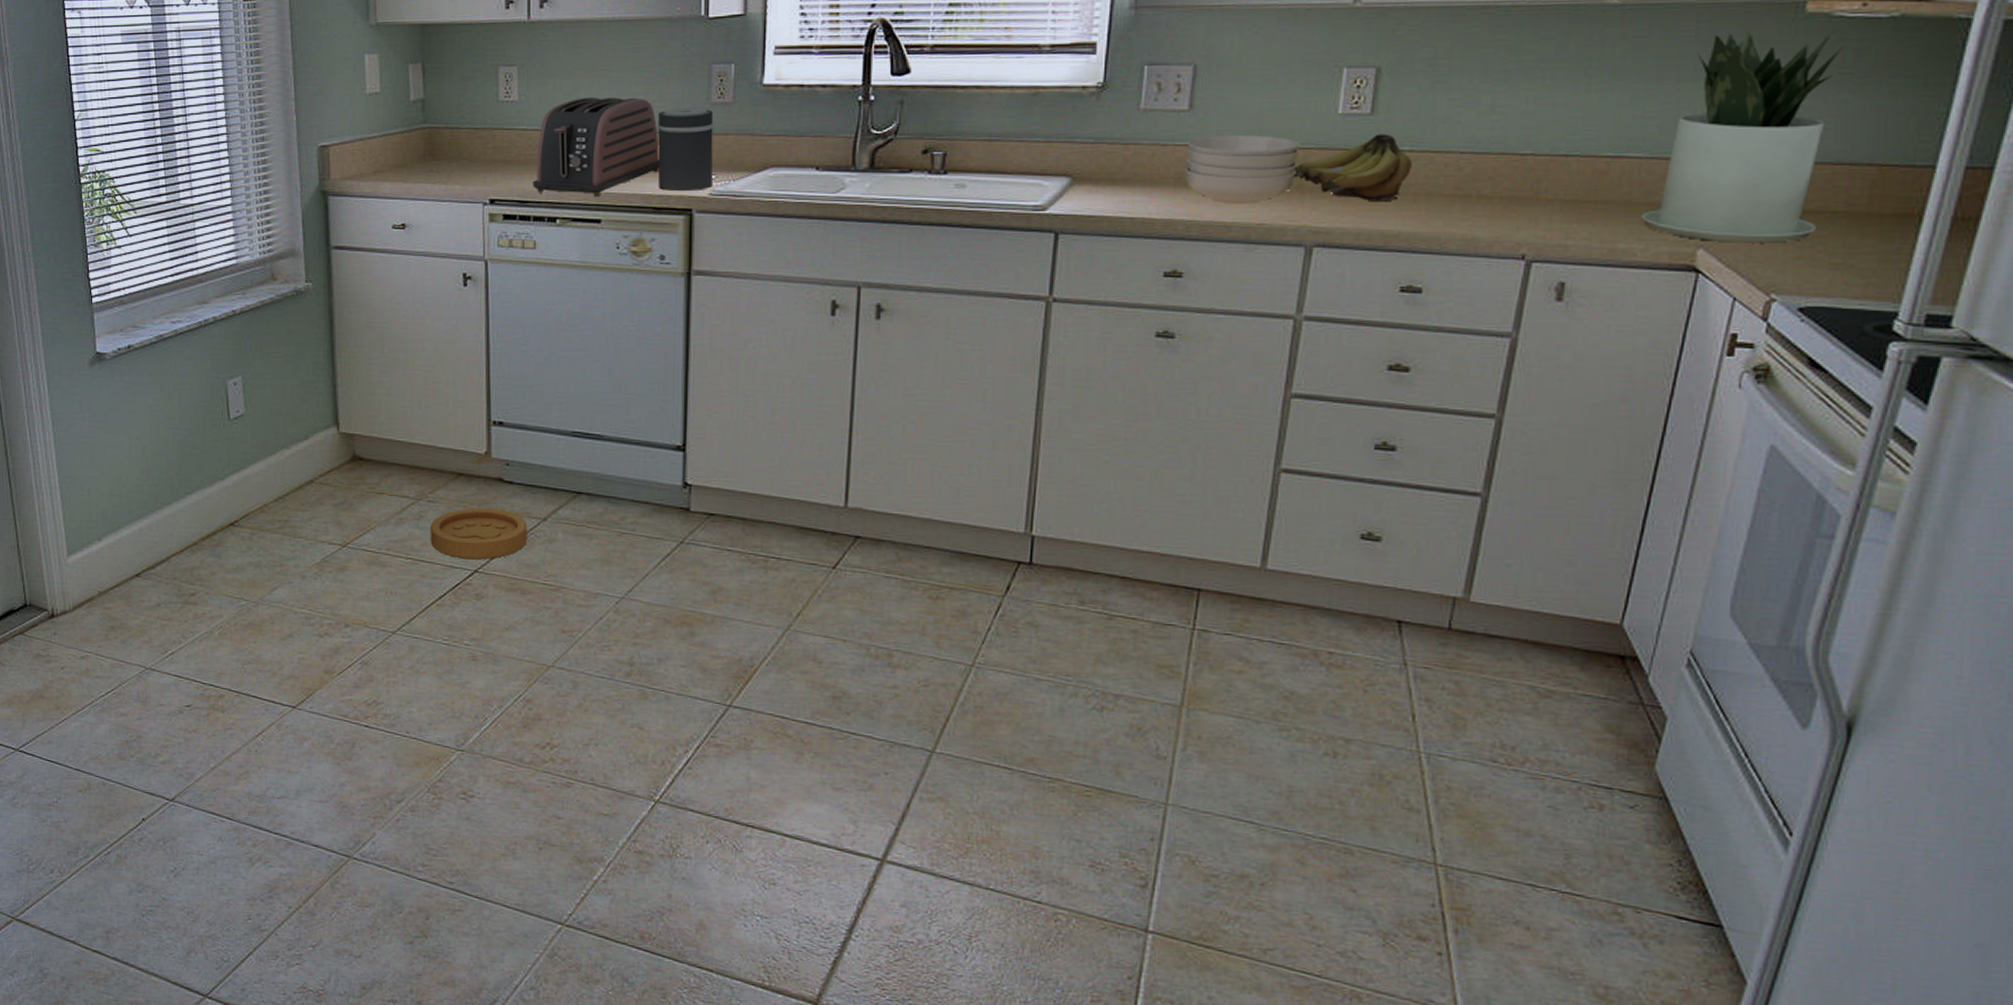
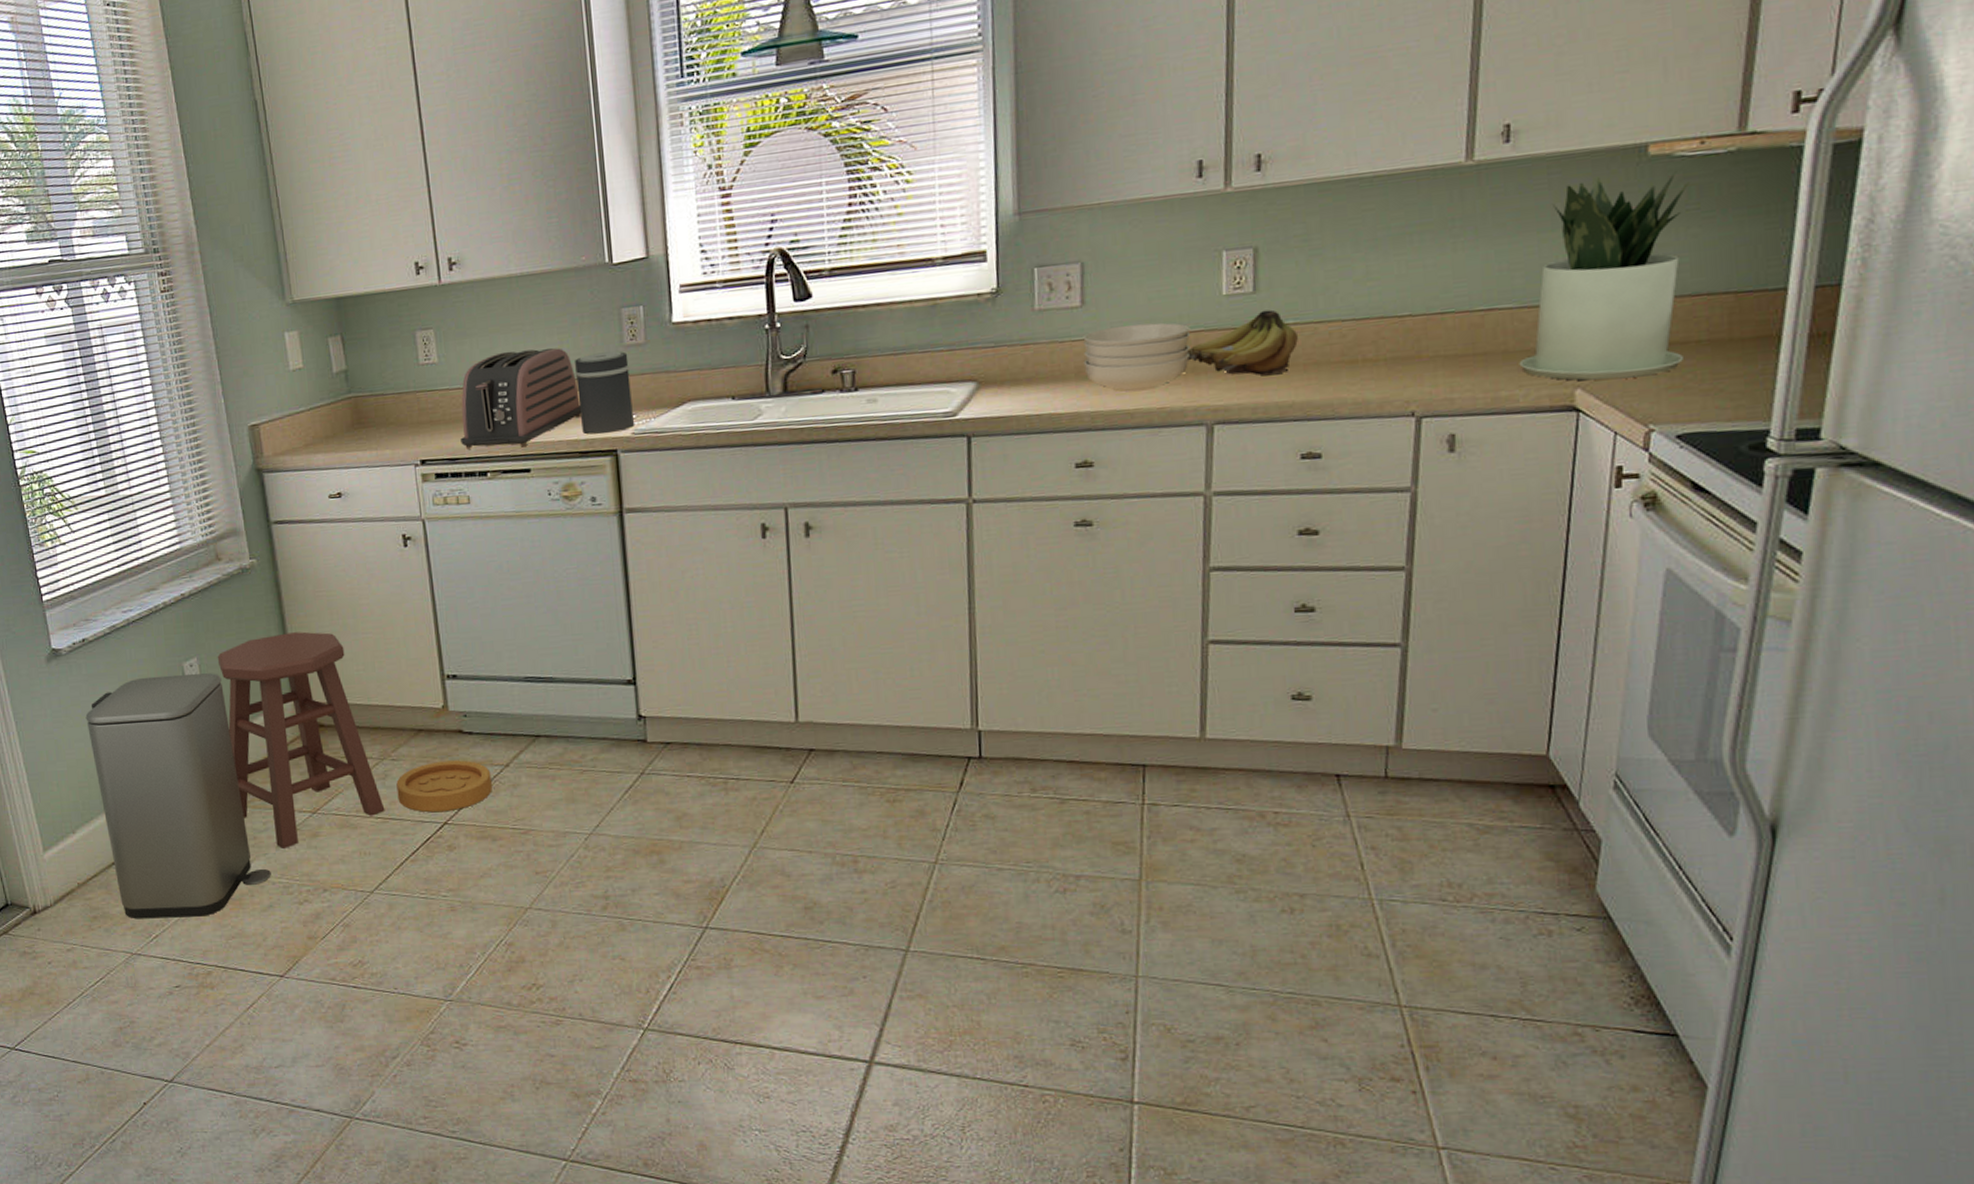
pedal bin: none [123,390,294,639] -> present [85,673,271,919]
stool: none [262,361,416,579] -> present [217,631,385,848]

